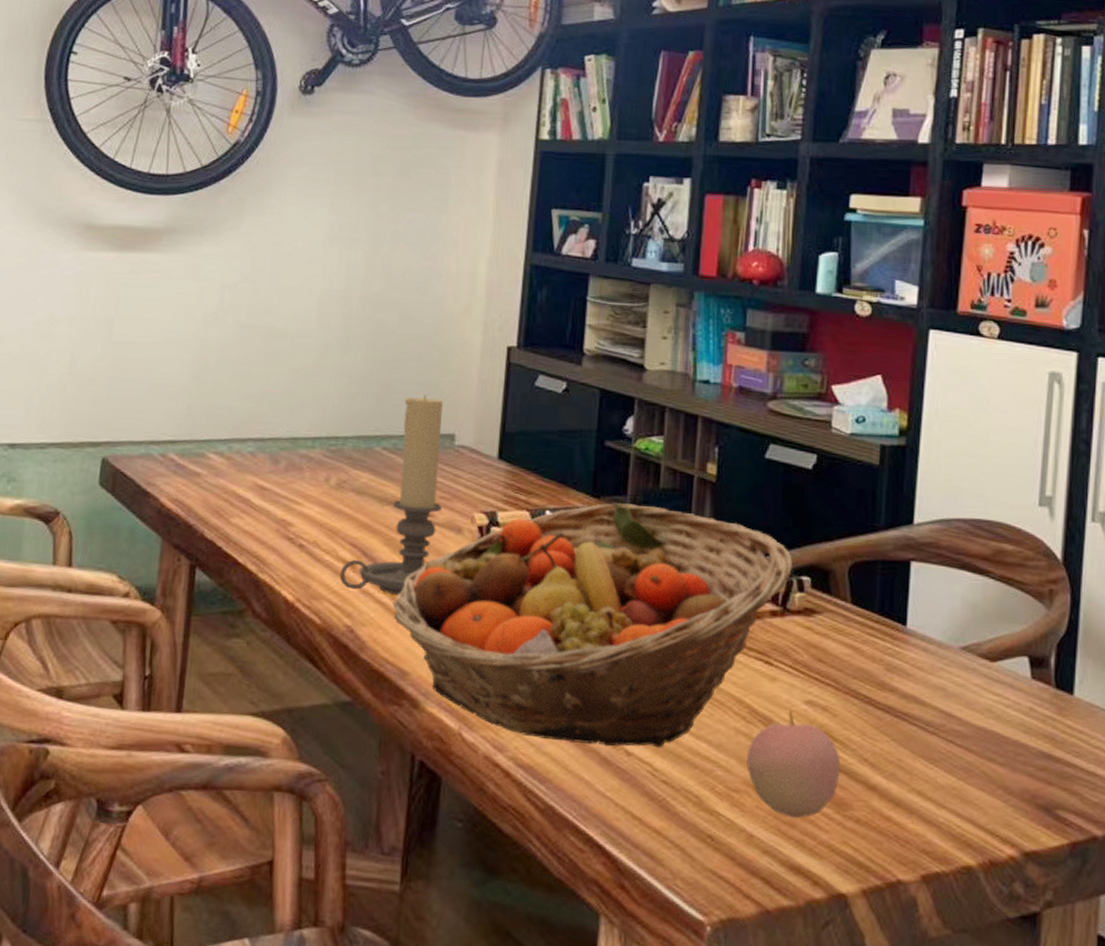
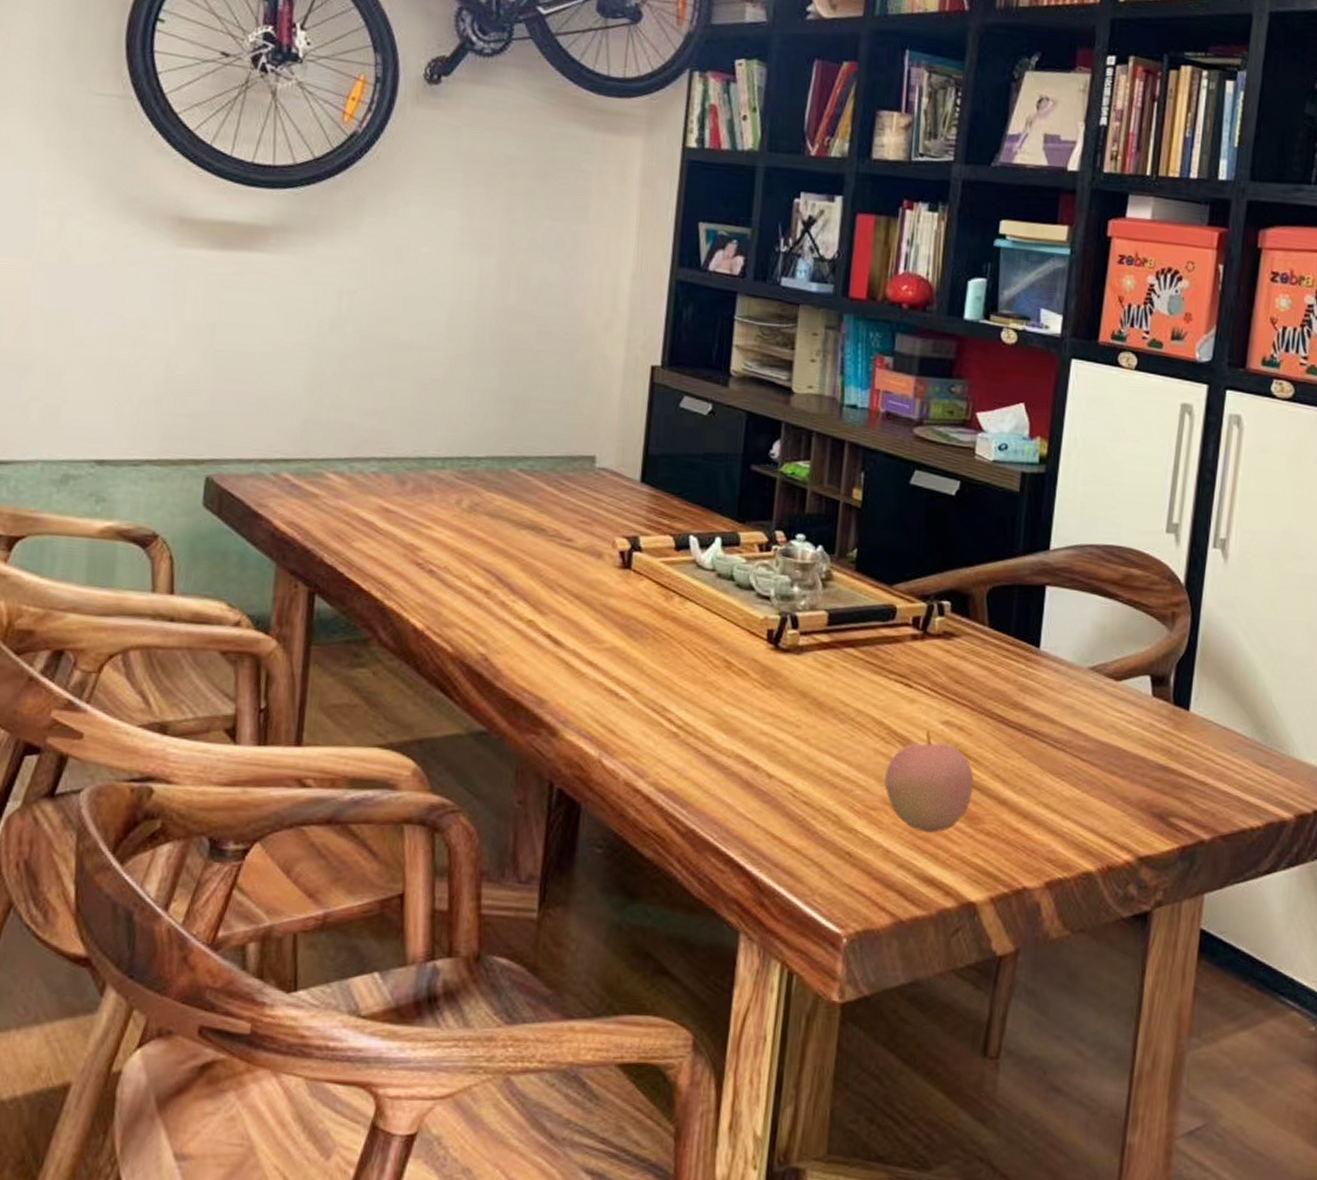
candle holder: present [339,394,443,596] -> none [472,414,583,623]
fruit basket: present [392,503,793,748] -> none [529,528,935,770]

